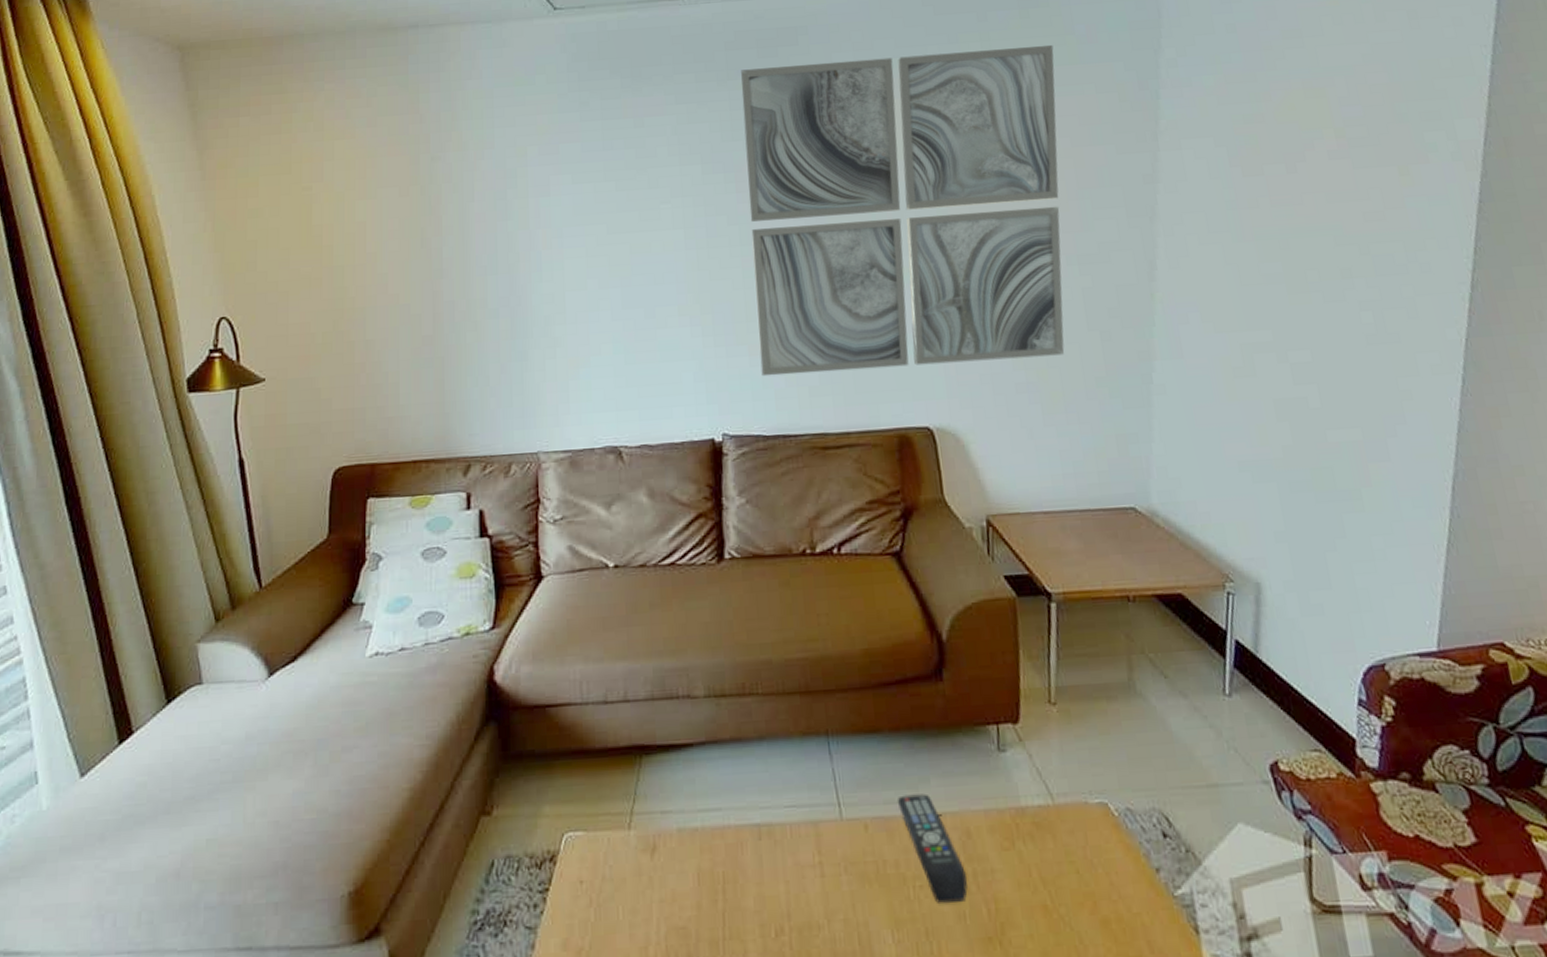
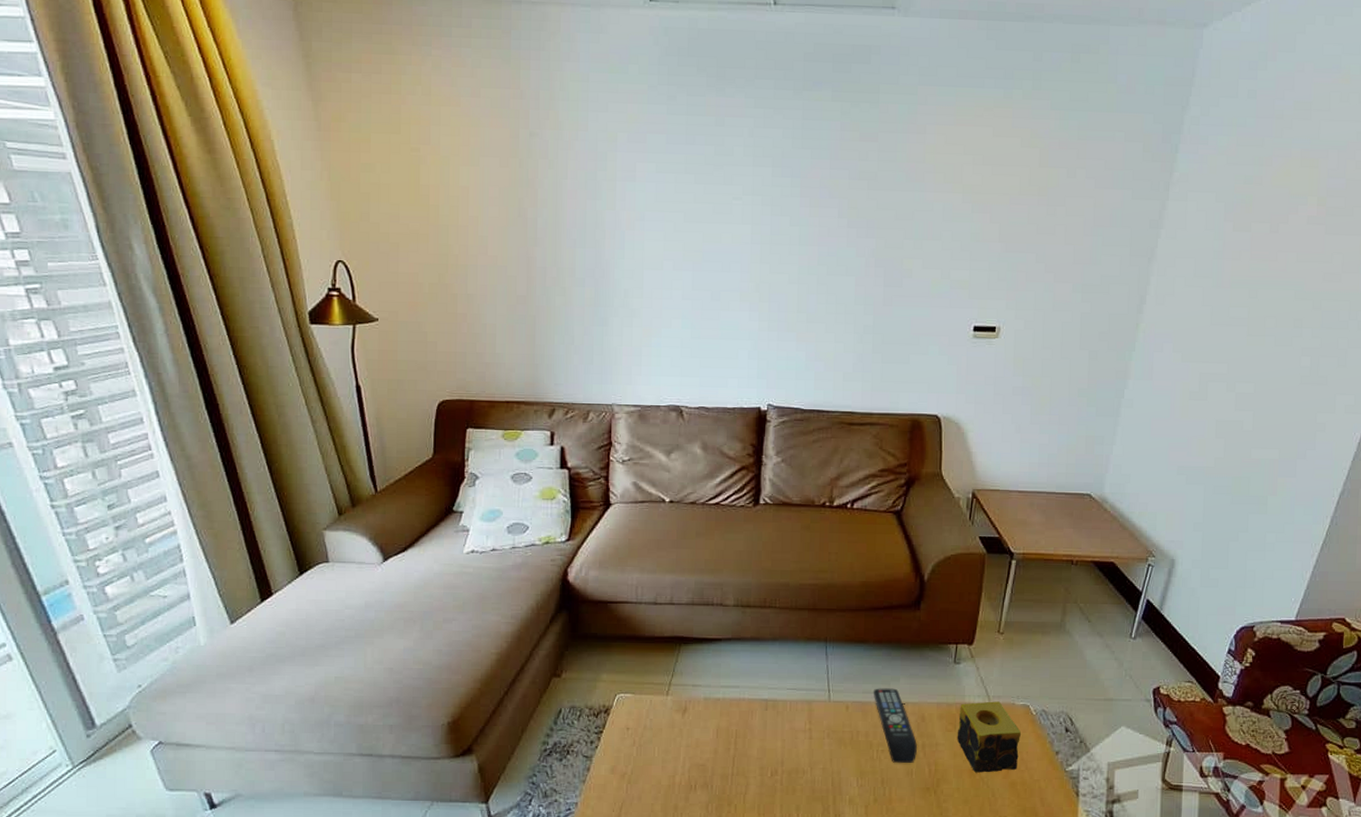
wall art: present [740,44,1065,377] -> none [805,82,1096,367]
candle: none [1015,801,1107,909] -> present [957,701,1021,773]

